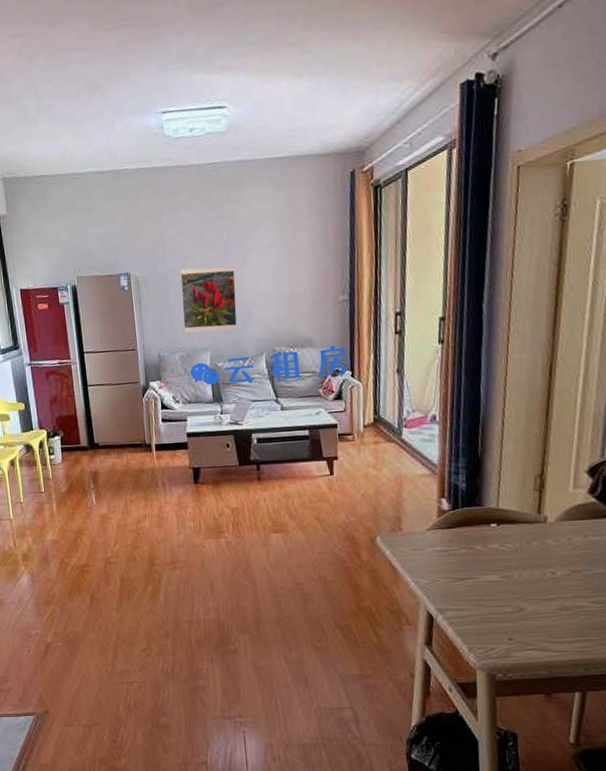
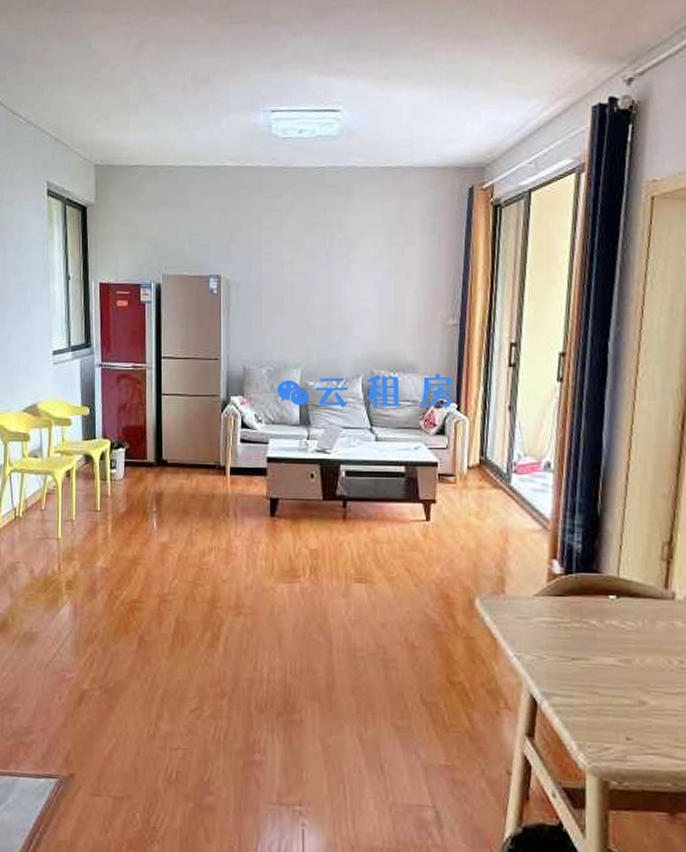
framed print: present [180,265,237,333] -> none [274,275,335,347]

